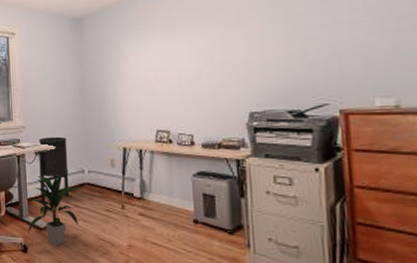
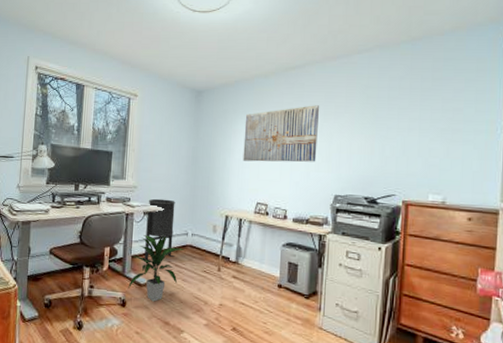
wall art: none [132,13,222,87] -> present [243,105,320,162]

